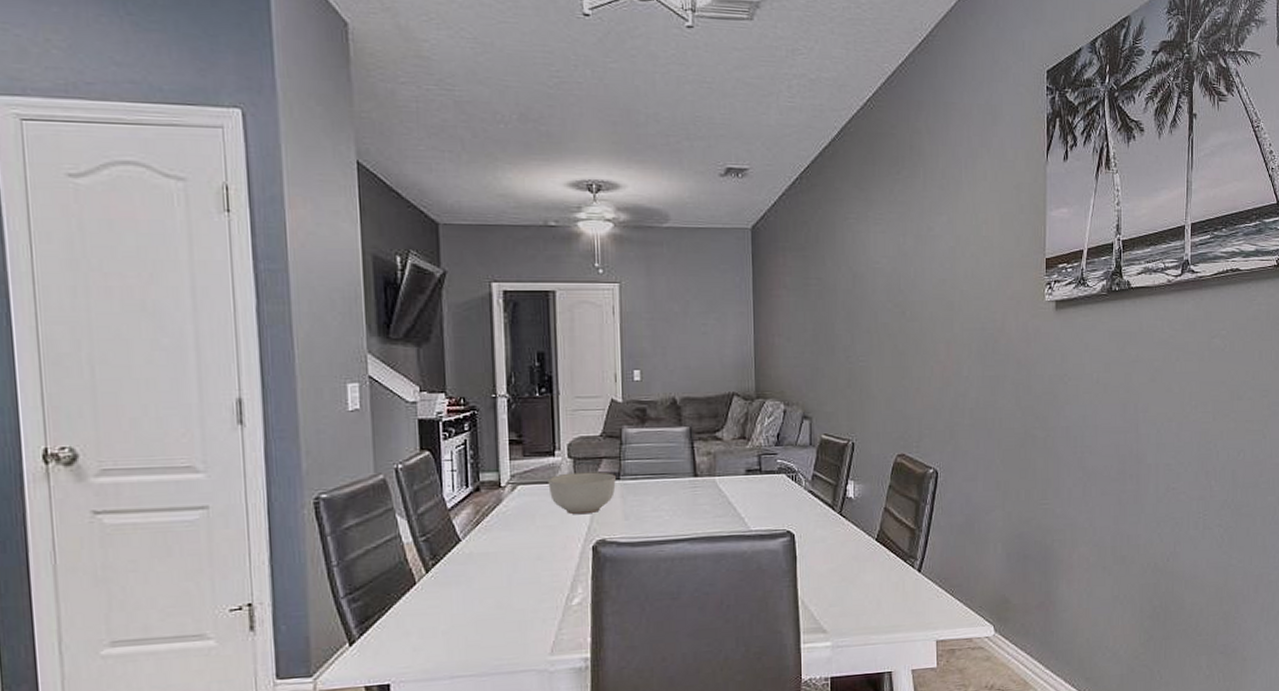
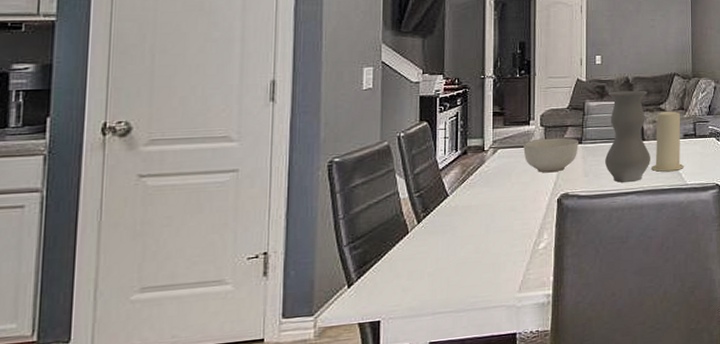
vase: none [649,414,705,527] -> present [605,90,650,183]
candle: none [707,441,747,515] -> present [651,111,684,172]

